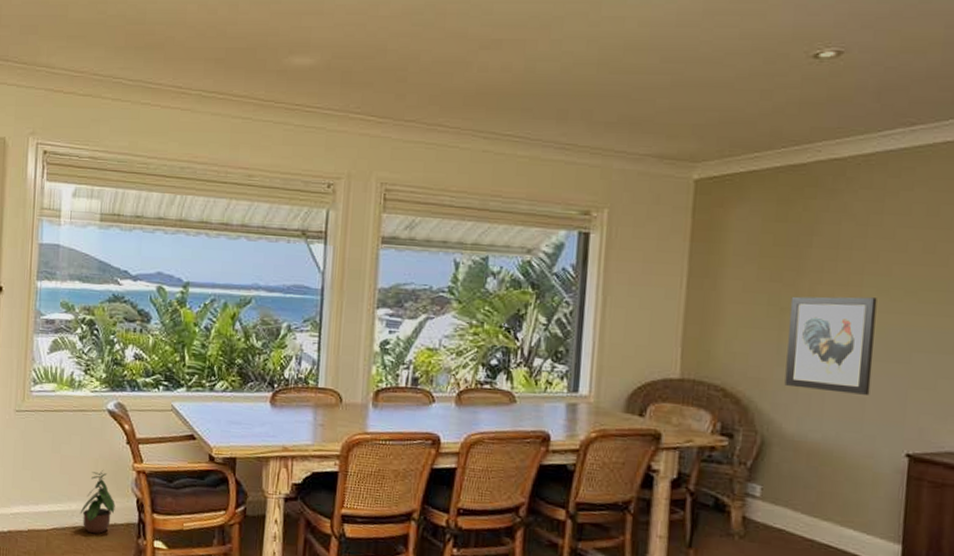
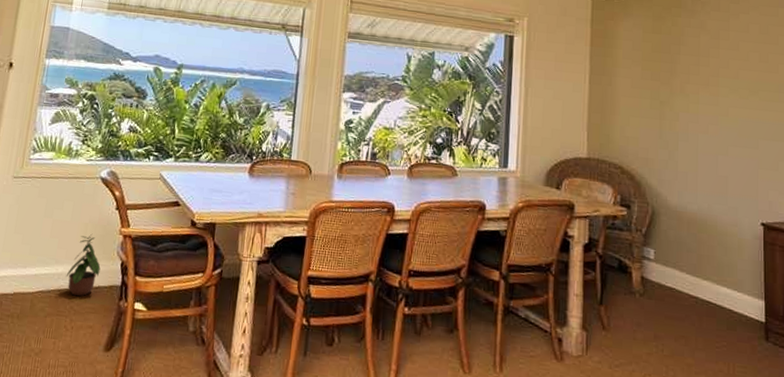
wall art: present [784,296,877,395] -> none [667,92,731,174]

